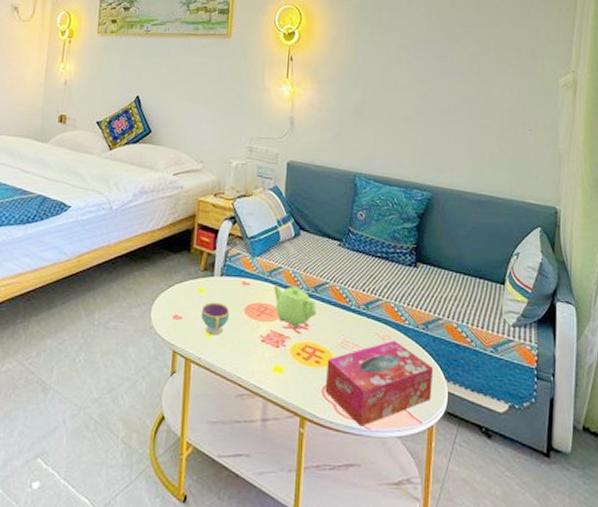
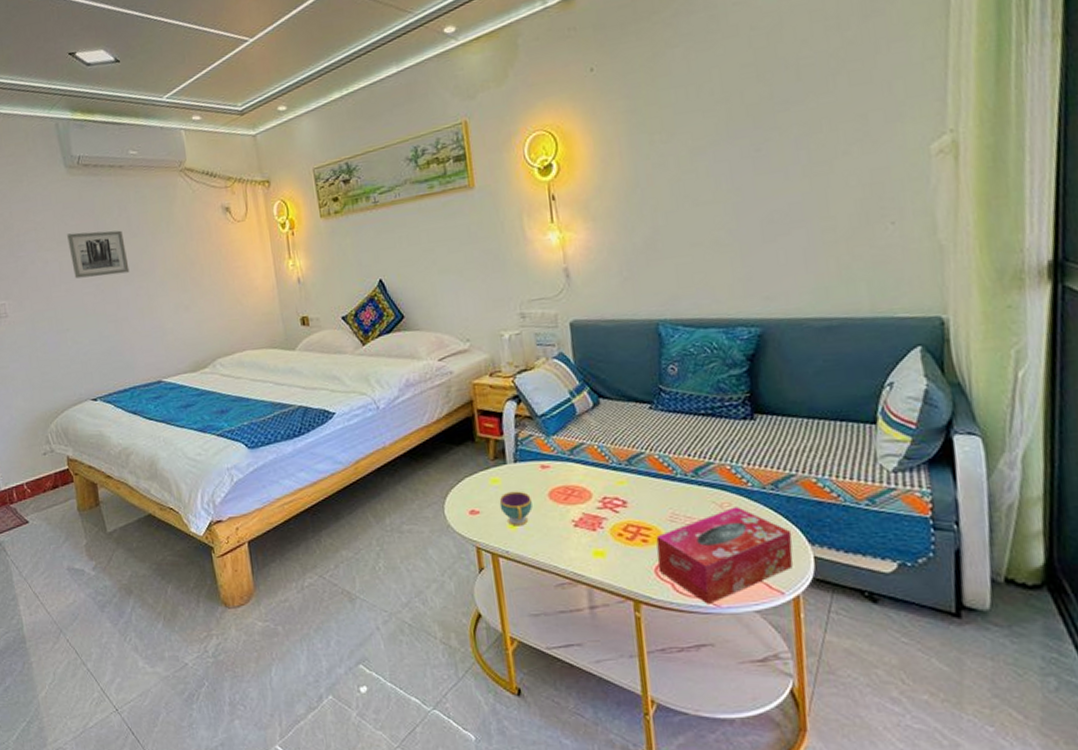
teapot: present [274,285,316,328] -> none [578,463,634,507]

